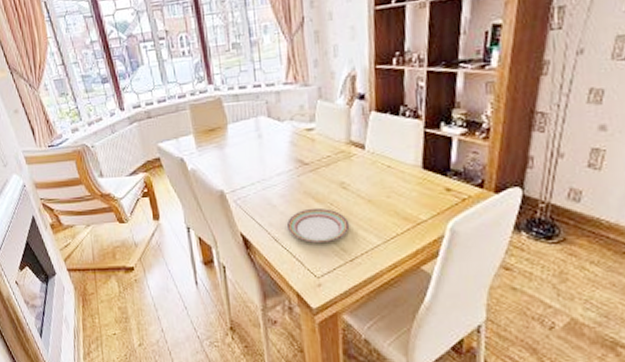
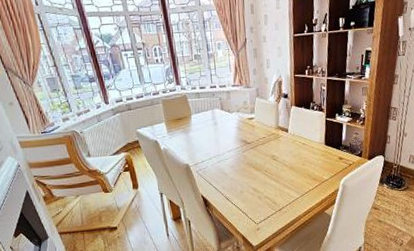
plate: present [286,207,350,244] -> none [235,174,279,200]

